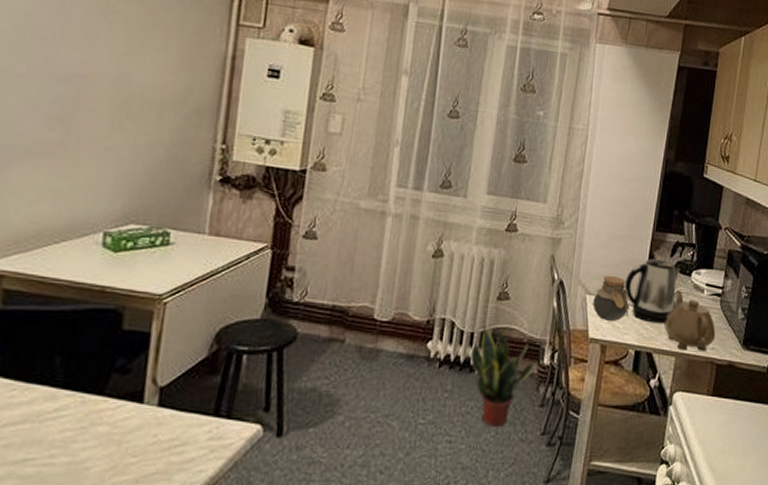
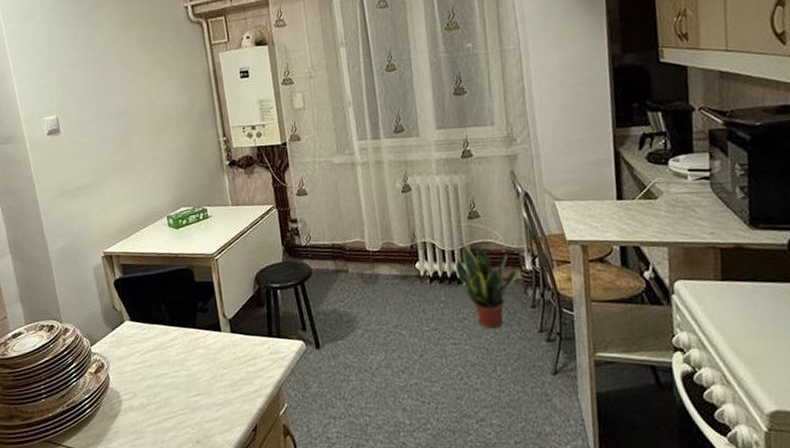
jar: present [592,275,630,322] -> none [563,179,605,223]
kettle: present [625,259,680,324] -> none [593,154,654,218]
teapot: present [664,289,716,352] -> none [647,180,713,240]

